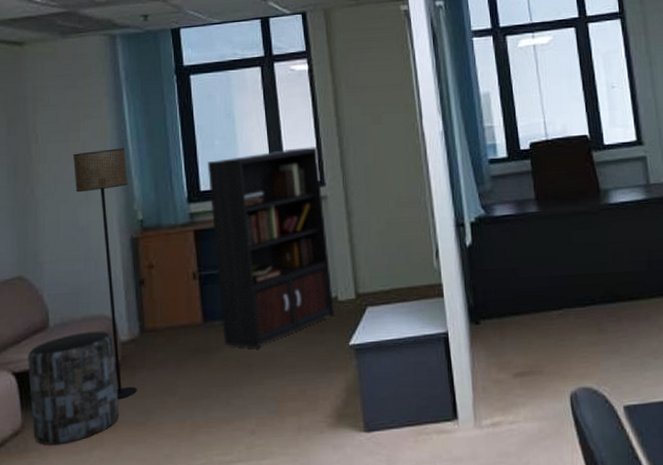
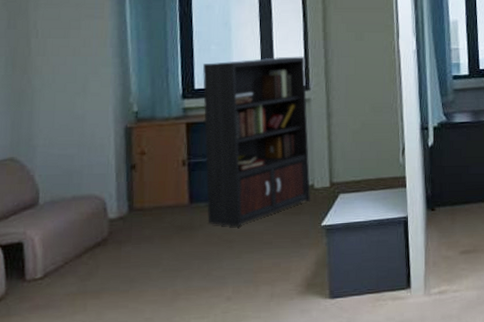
side table: present [28,331,120,445] -> none [15,209,104,310]
floor lamp: present [73,148,137,400] -> none [72,47,126,270]

